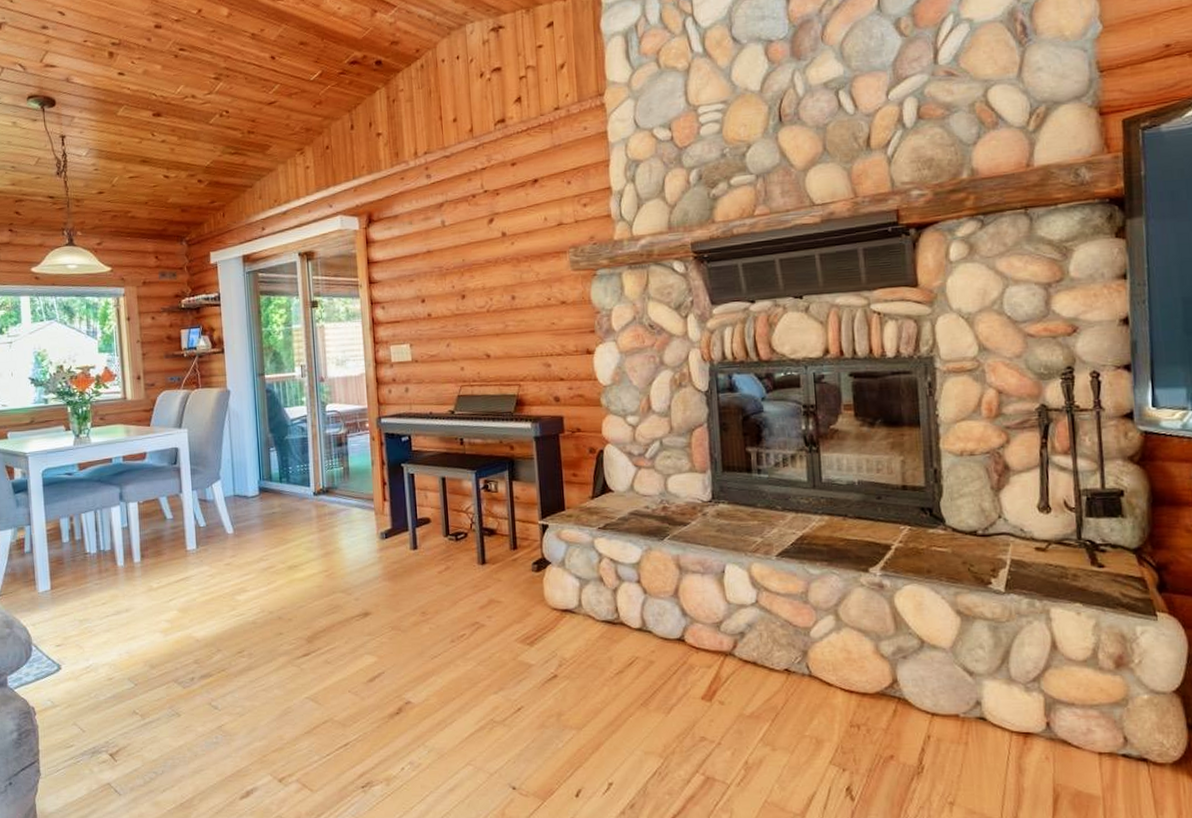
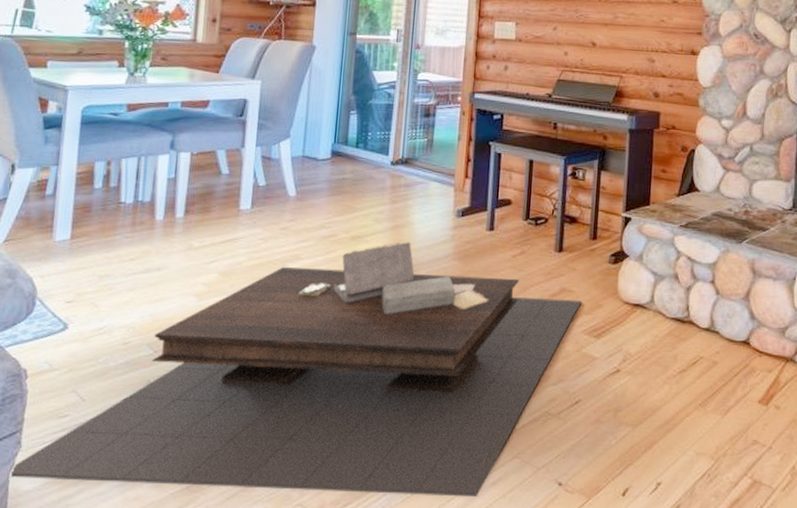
coffee table: none [35,567,511,804] -> present [8,242,582,498]

